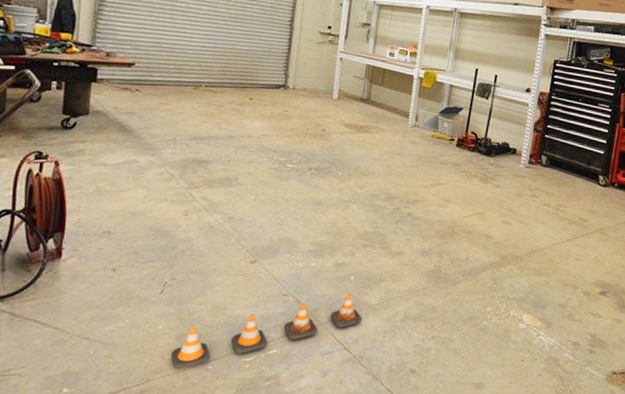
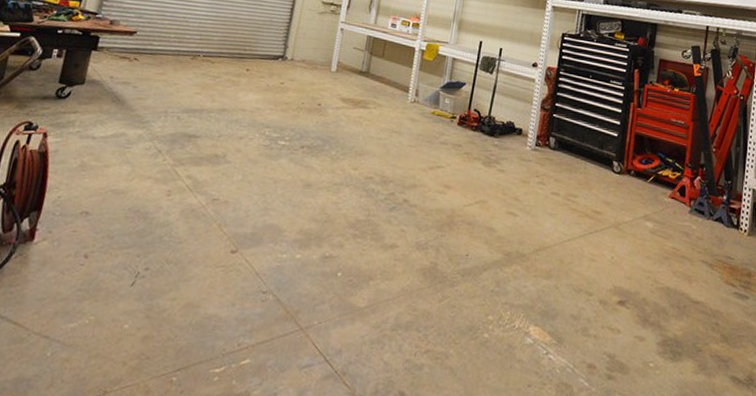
cone: present [170,294,362,370] -> none [132,293,348,381]

